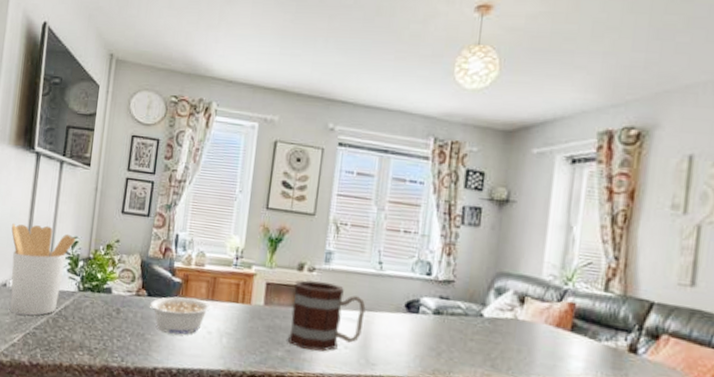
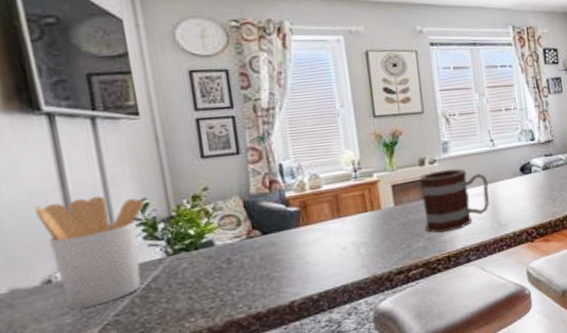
legume: present [147,296,212,335] -> none [265,220,341,265]

